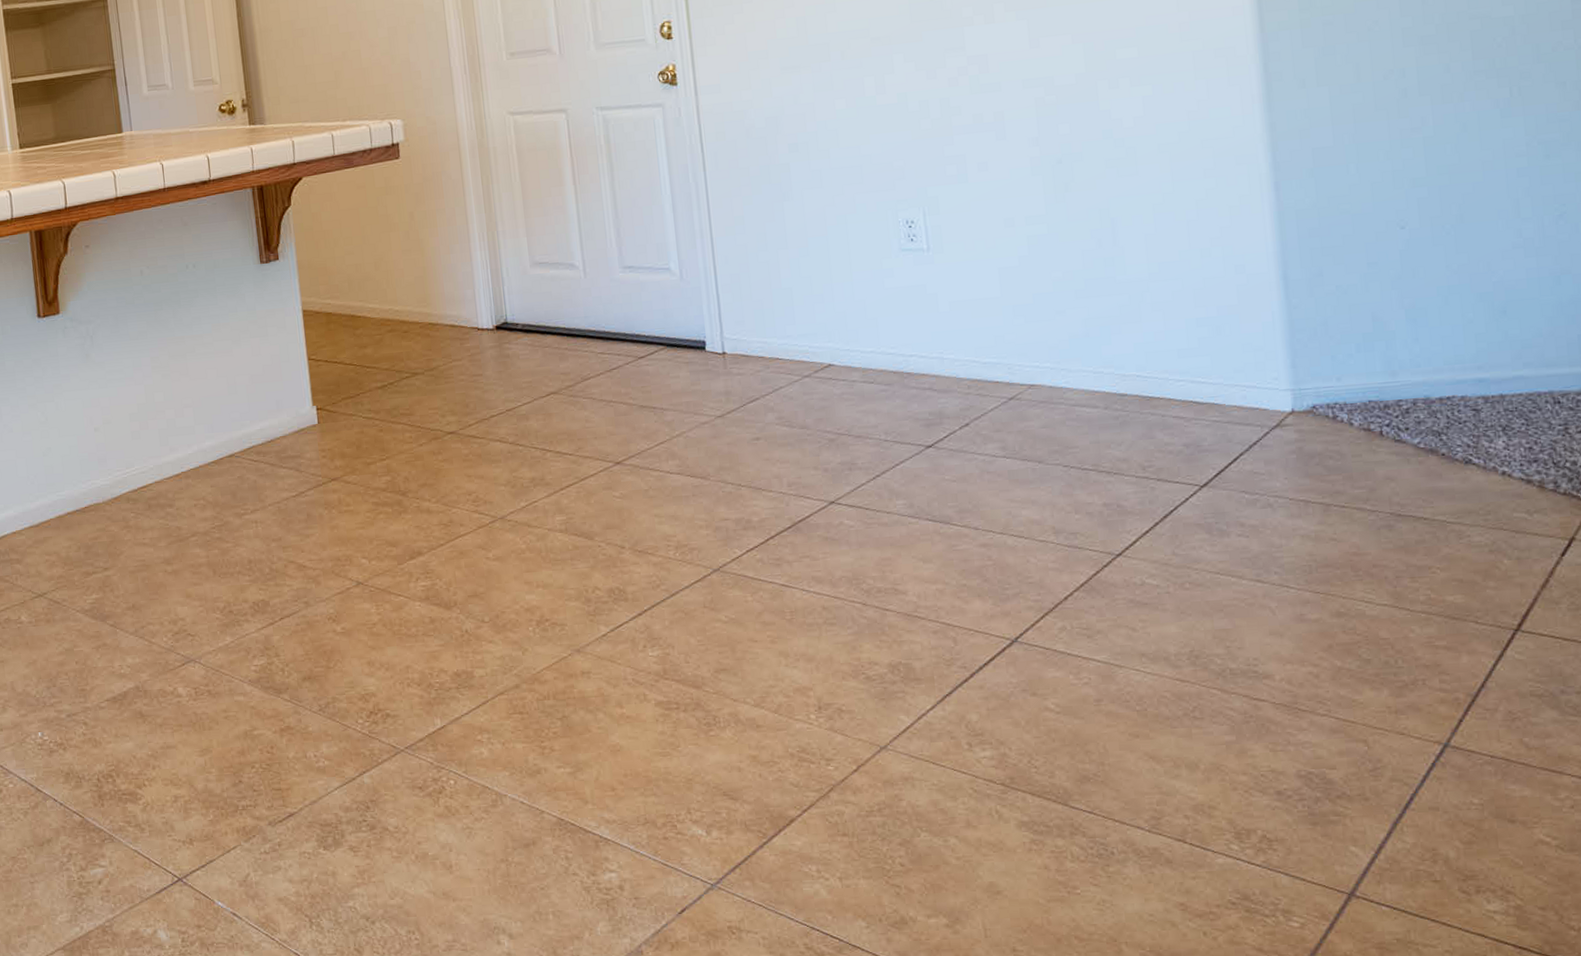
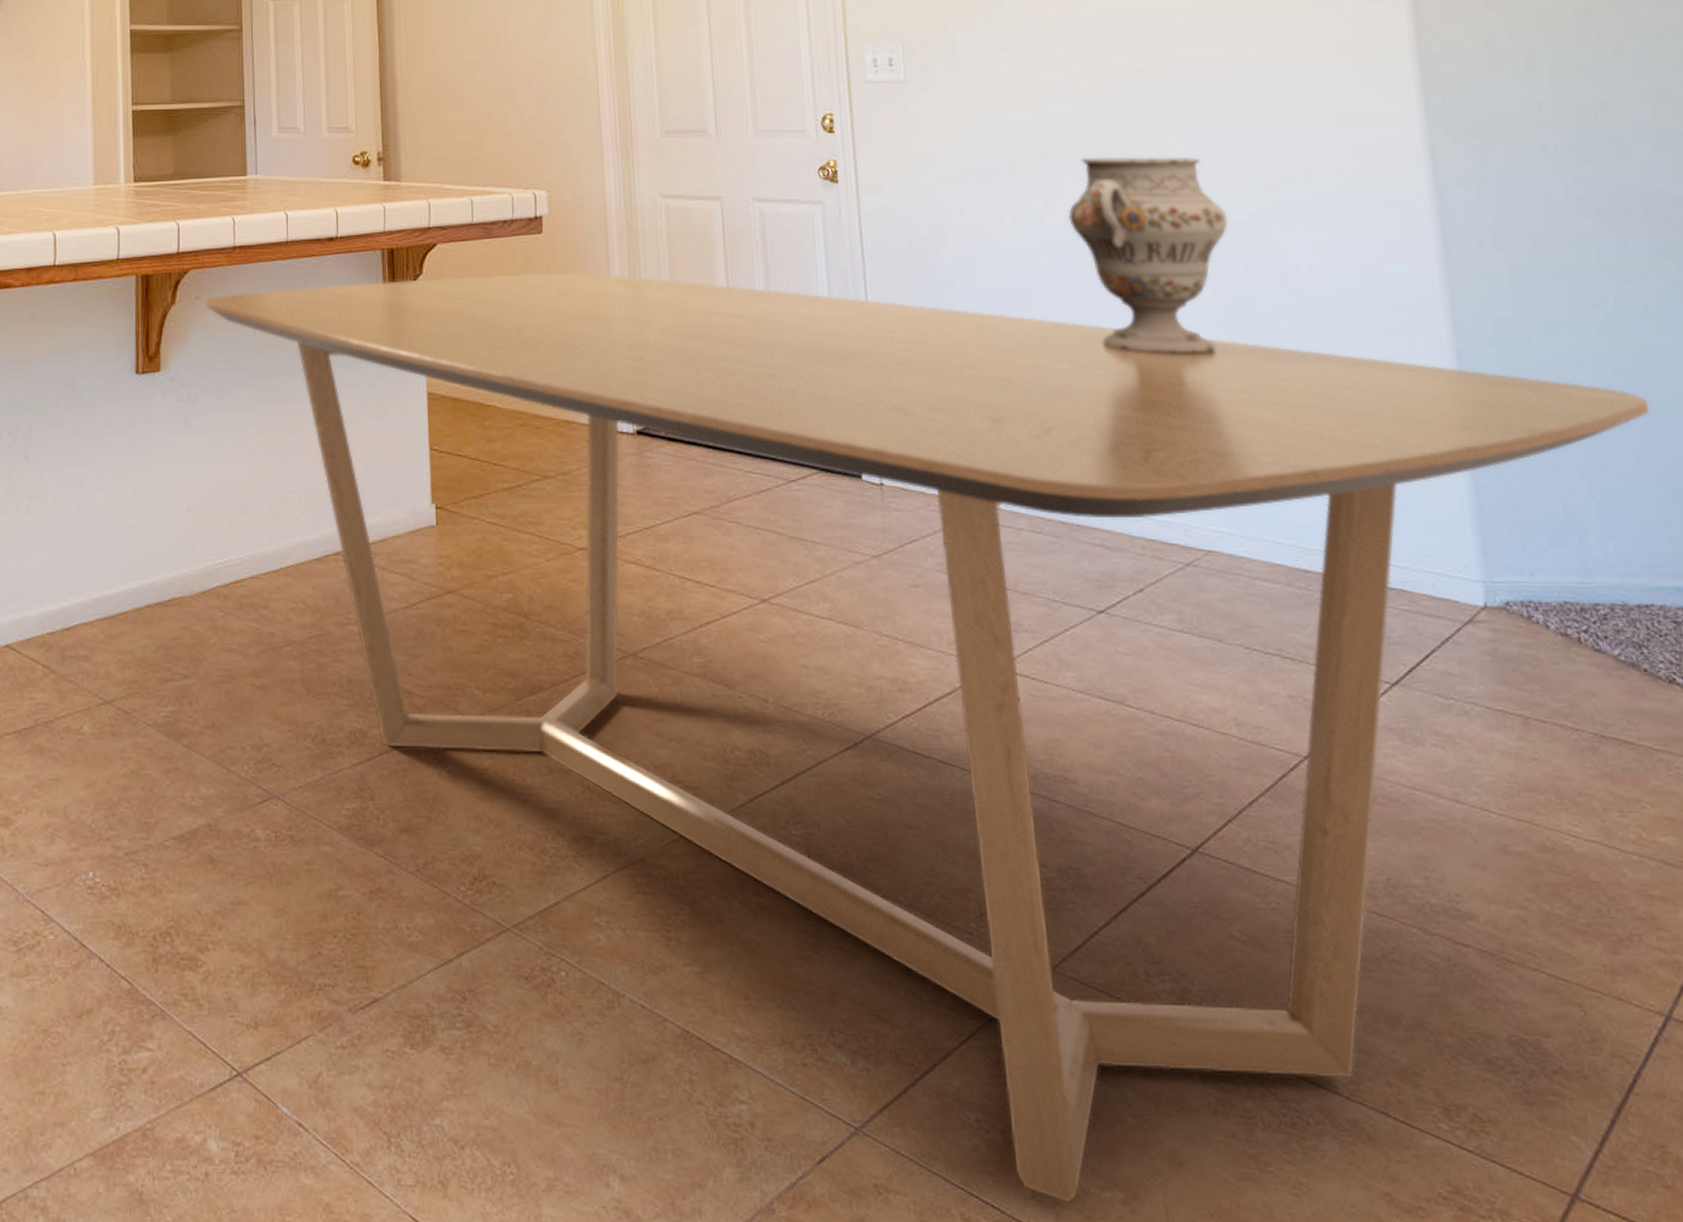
dining table: none [94,188,1463,930] -> present [205,272,1650,1204]
decorative vase: none [899,27,1055,213] -> present [1068,156,1229,353]

